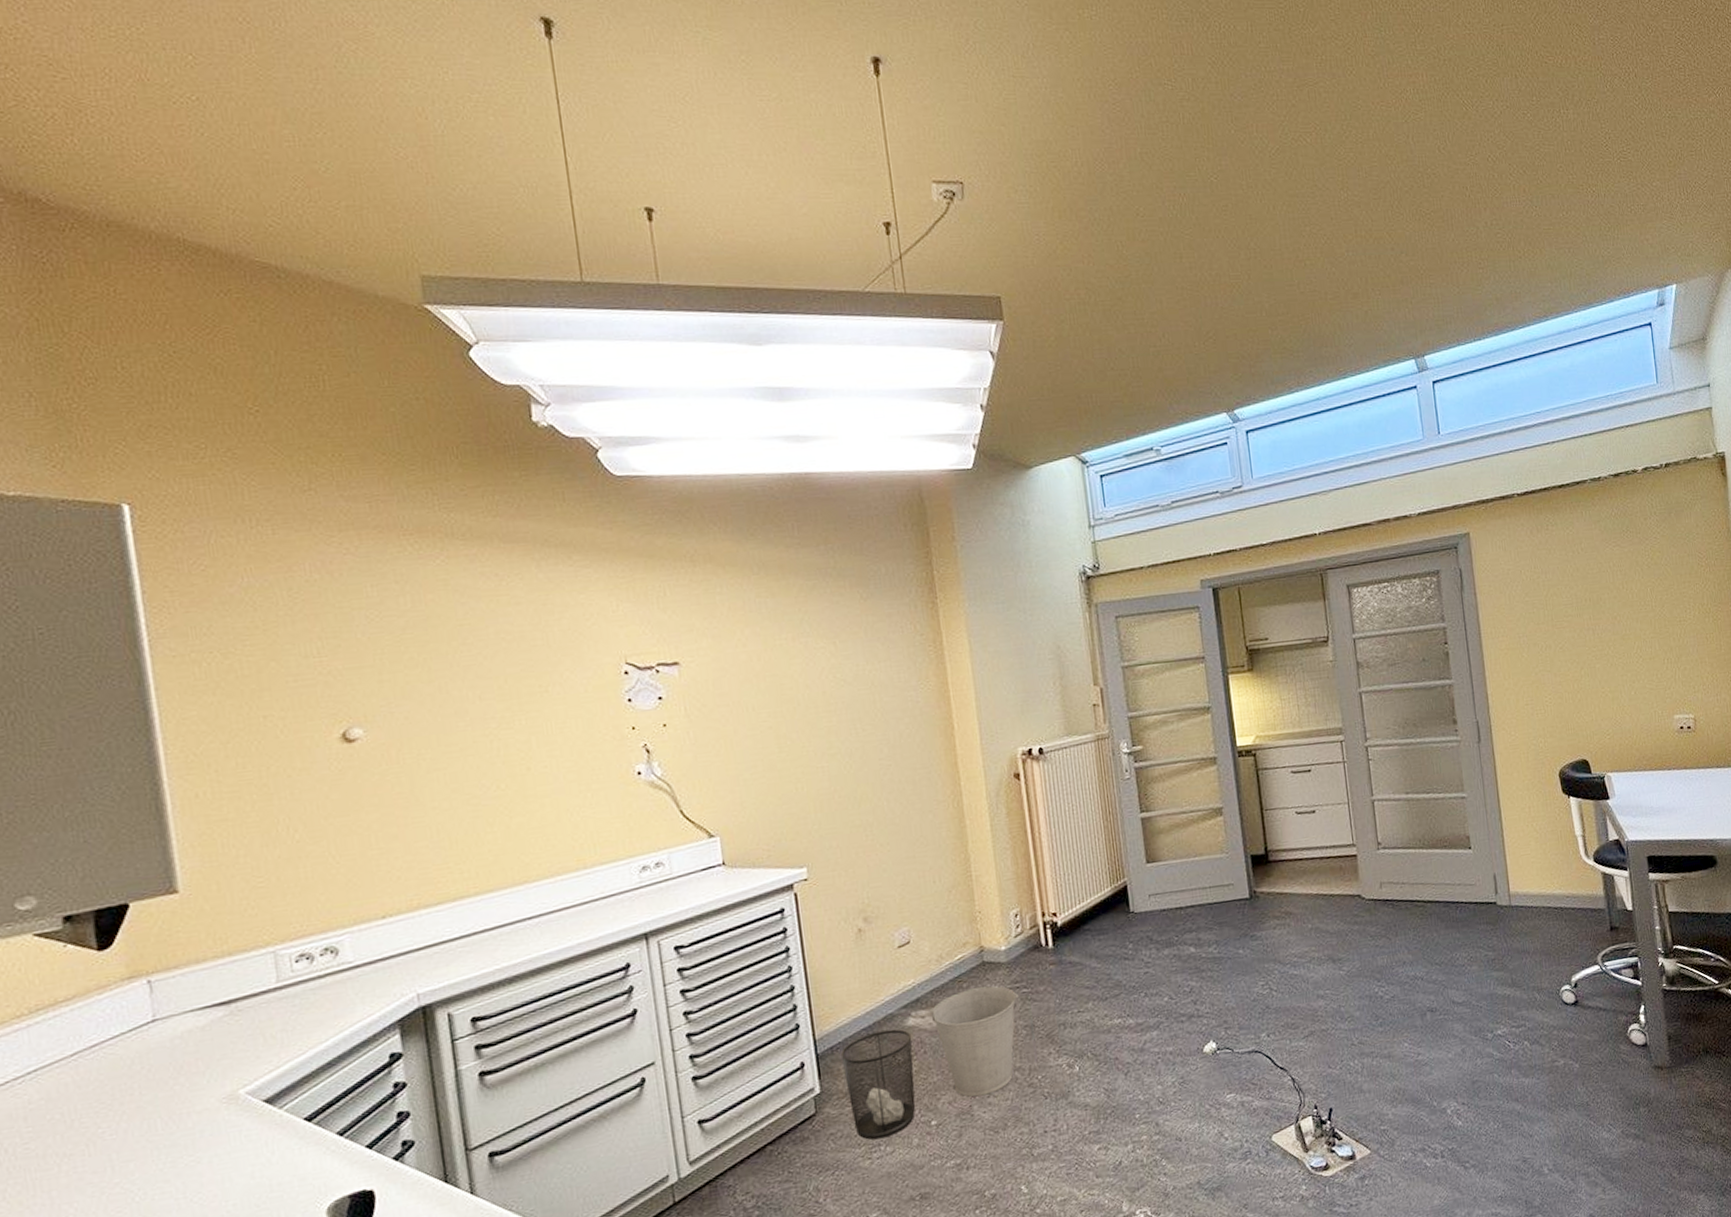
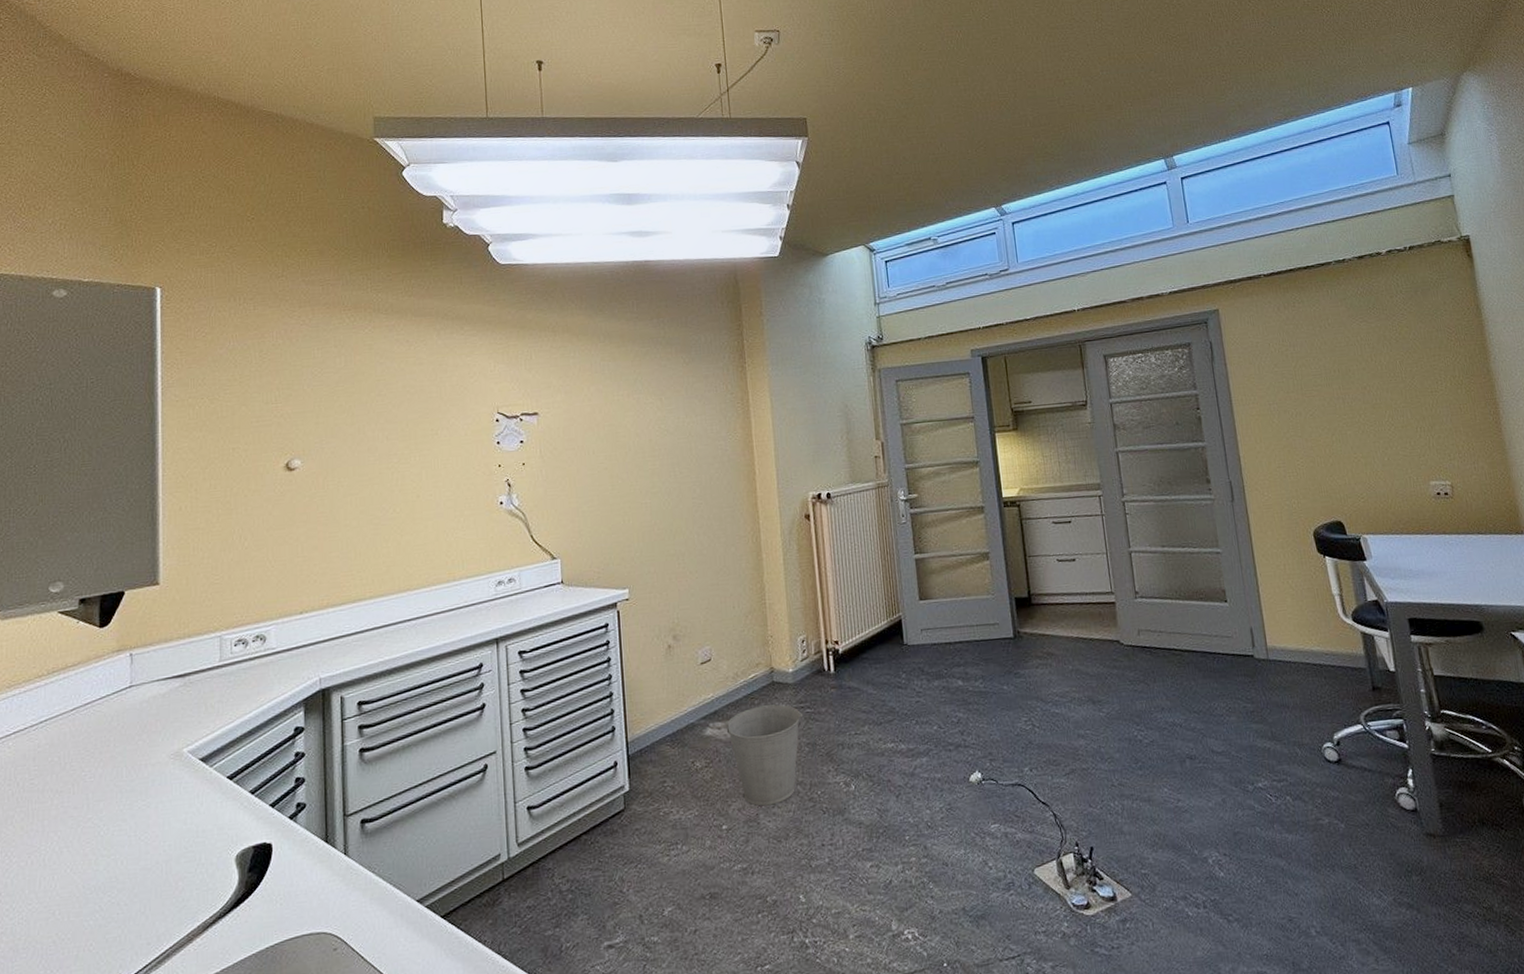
waste bin: present [840,1029,916,1140] -> none [648,737,710,838]

